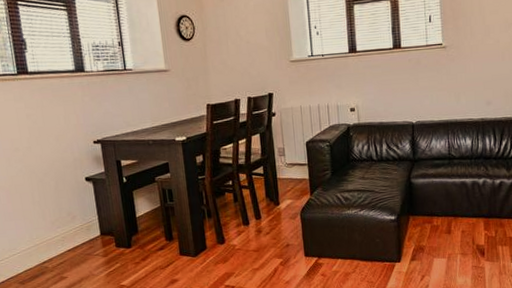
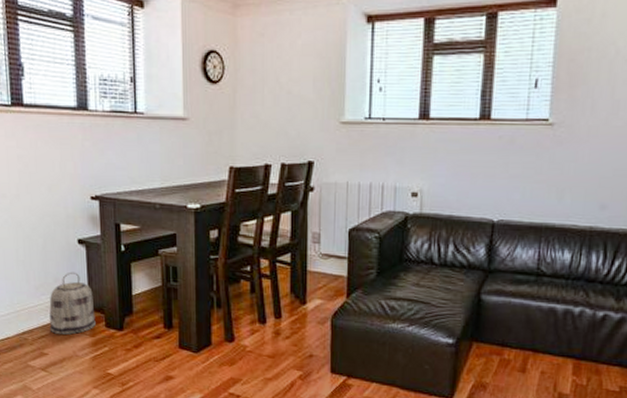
basket: none [65,205,107,259] -> present [49,271,96,335]

